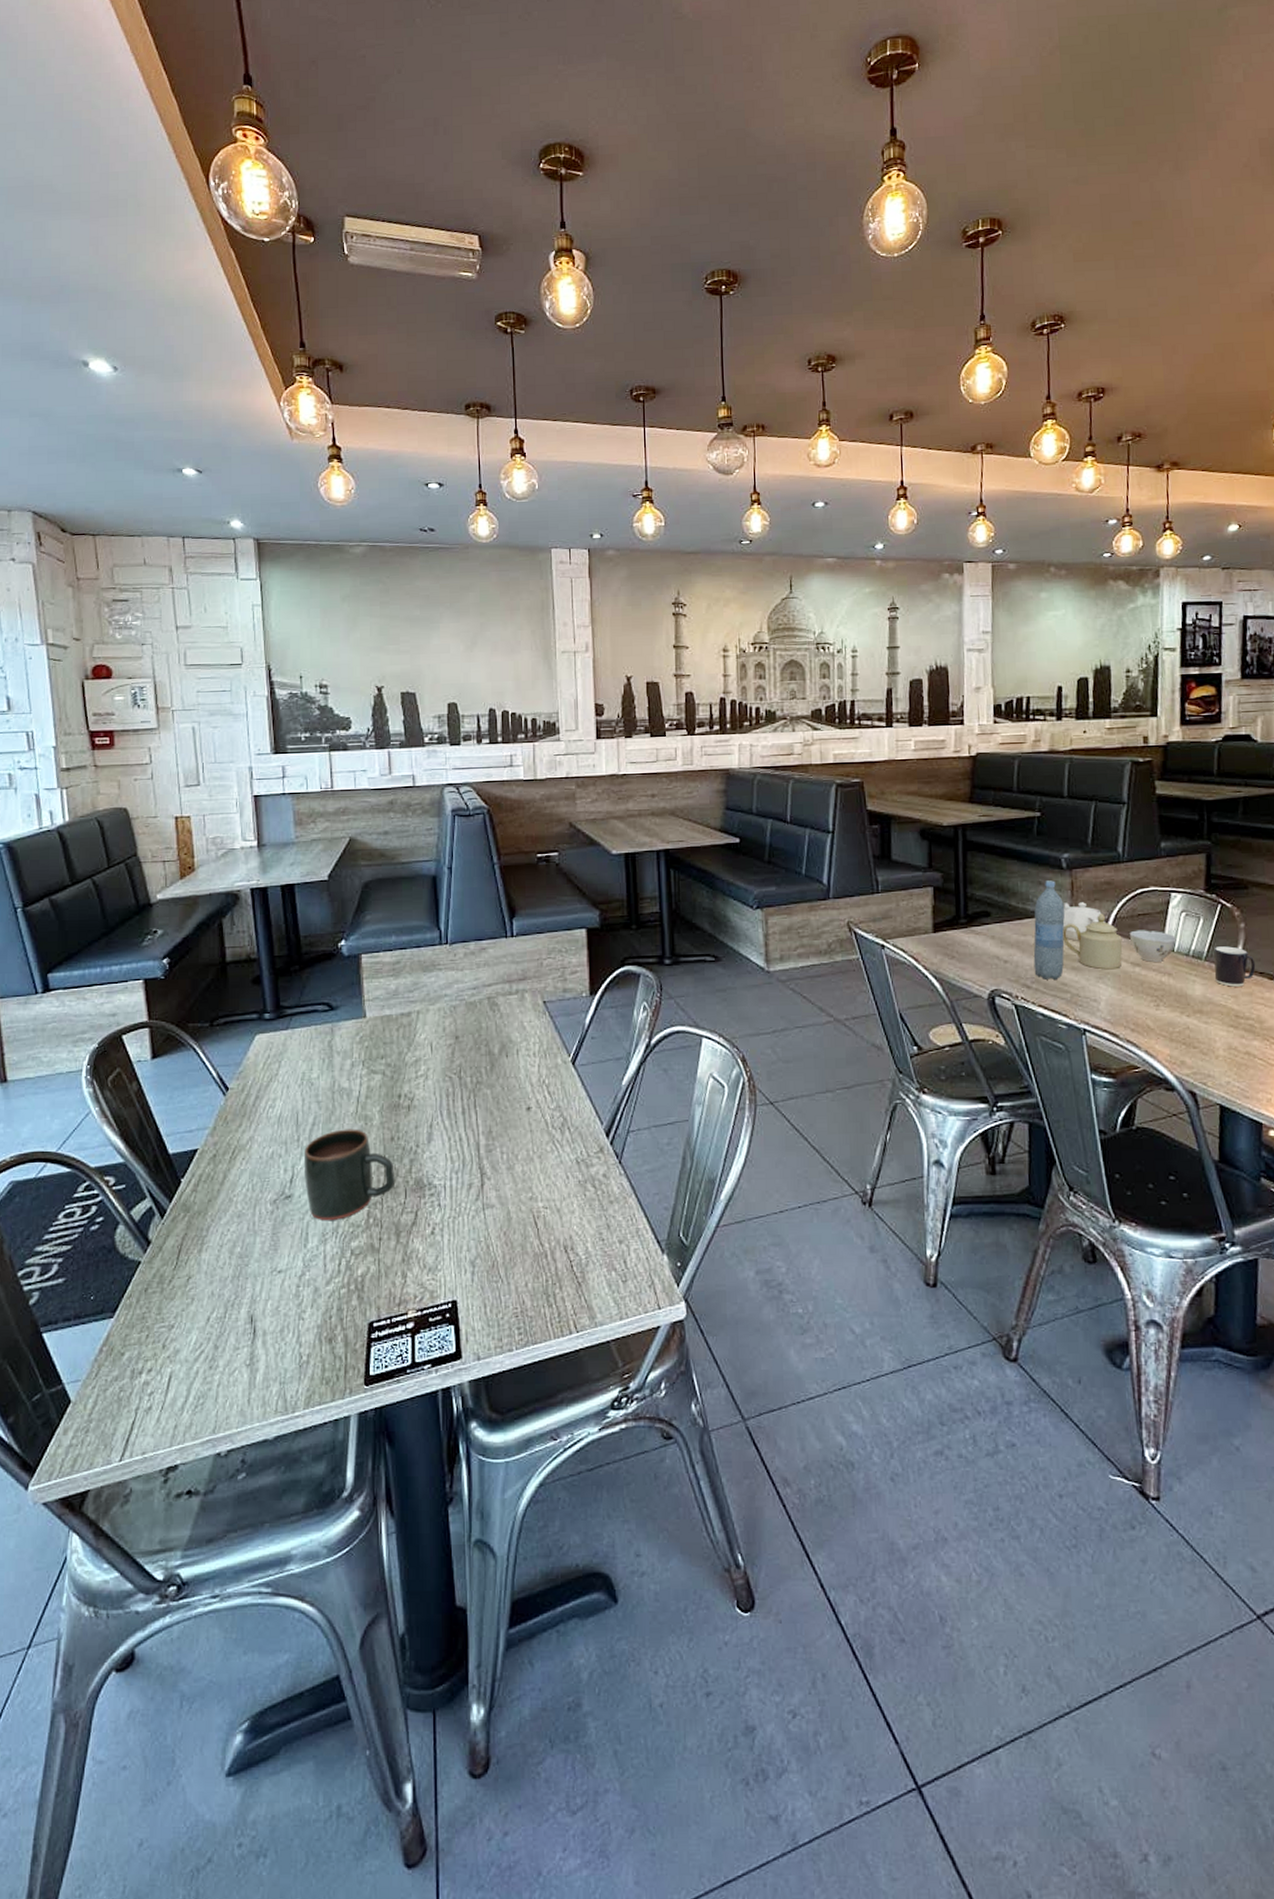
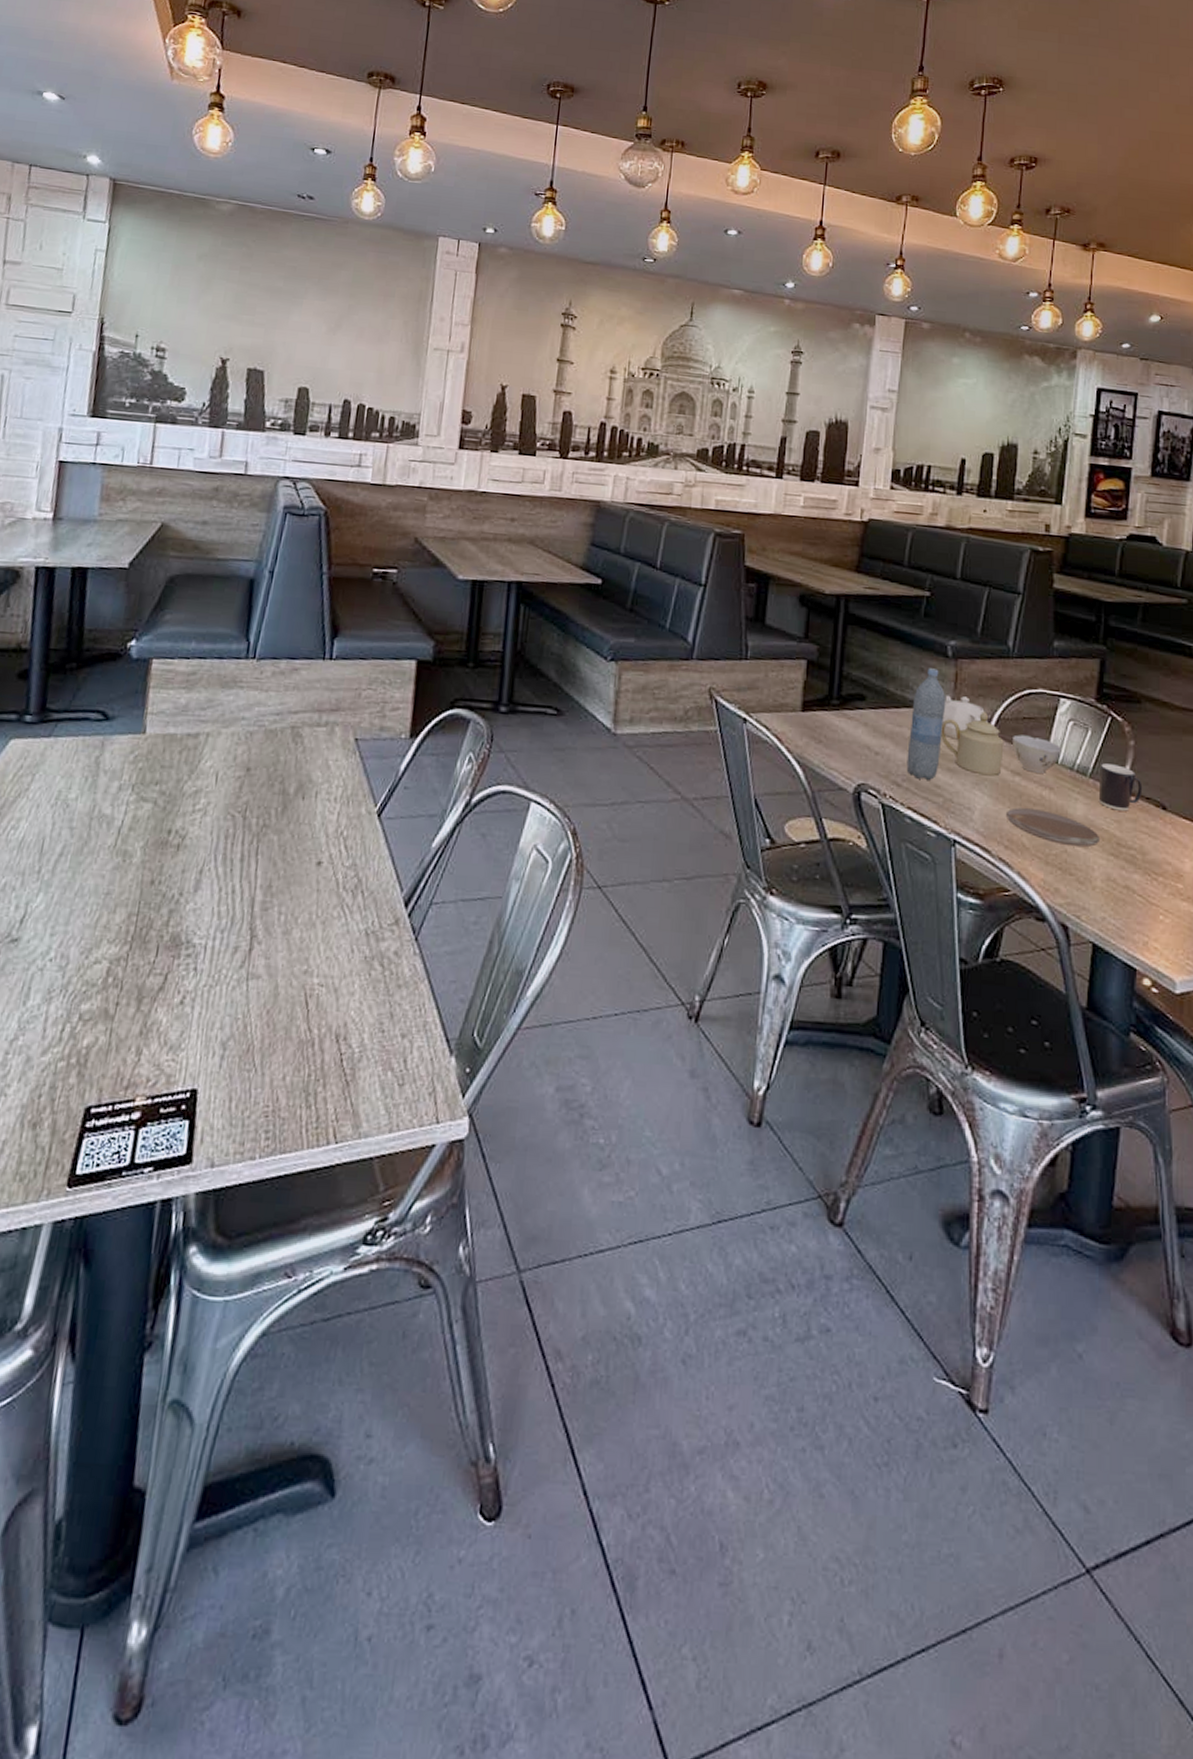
mug: present [305,1129,395,1220] -> none [37,864,149,975]
plate: none [1129,994,1220,1023] -> present [1005,807,1101,848]

